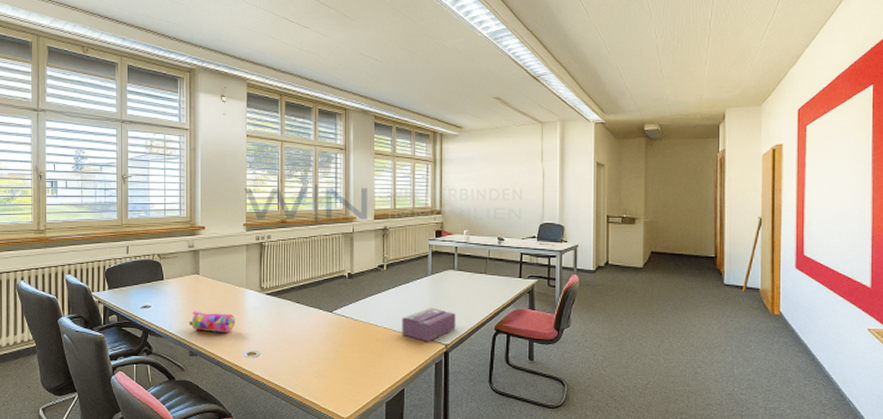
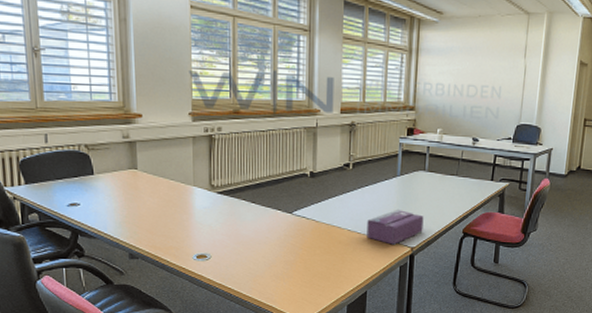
pencil case: present [189,311,235,332] -> none [127,210,182,233]

